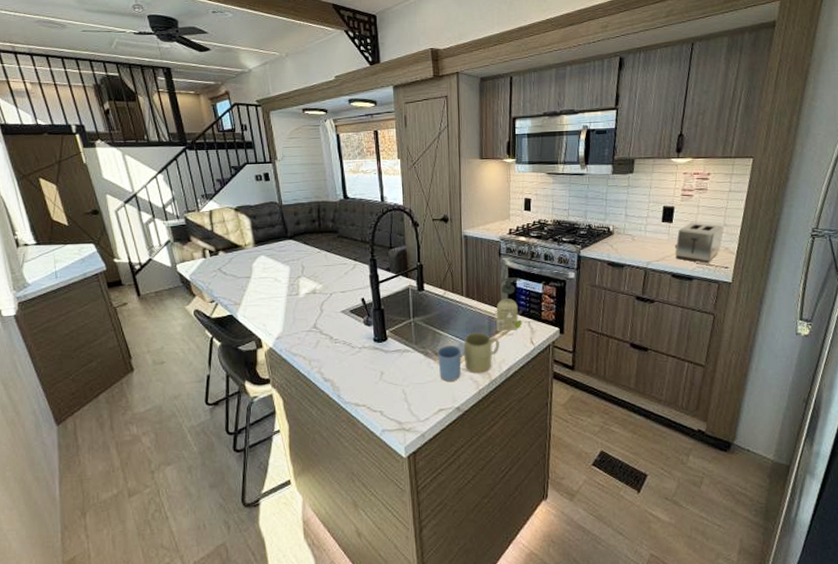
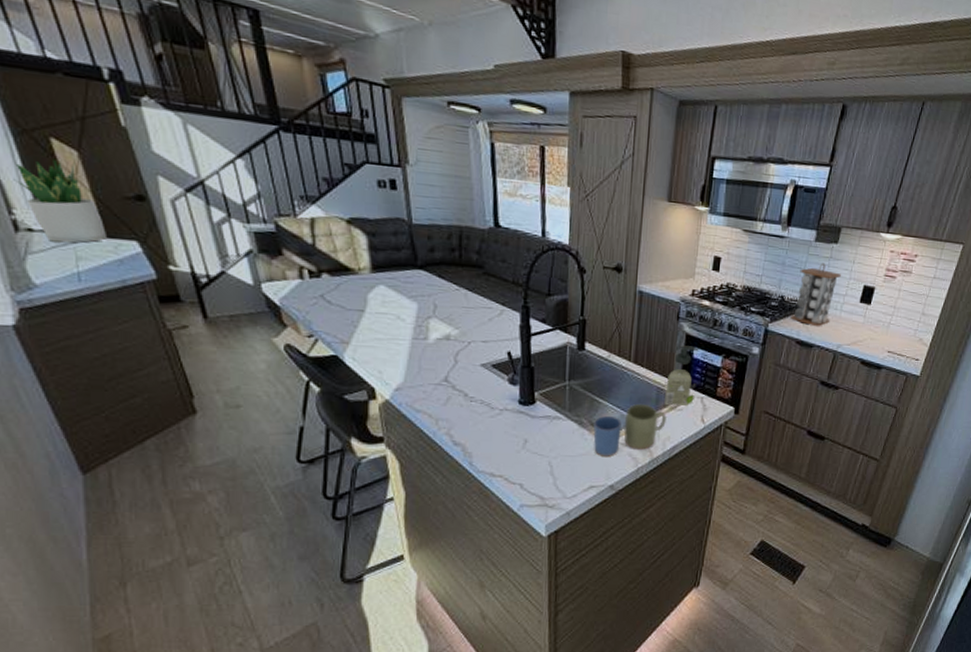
planter: none [16,192,75,251] -> present [13,158,108,244]
spice rack: none [598,192,640,248] -> present [789,263,841,327]
toaster: present [674,222,723,264] -> none [867,307,921,353]

